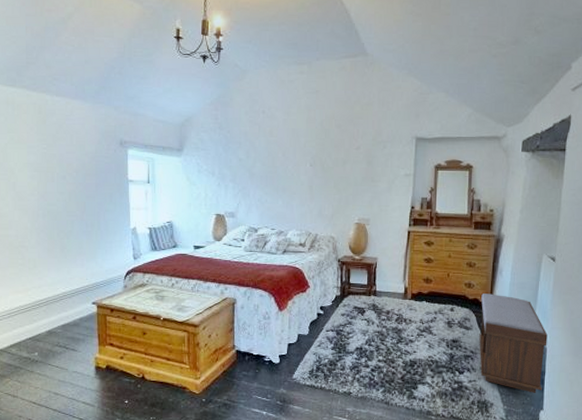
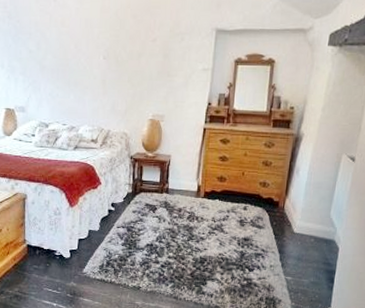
bench: present [479,294,548,394] -> none [270,193,341,292]

